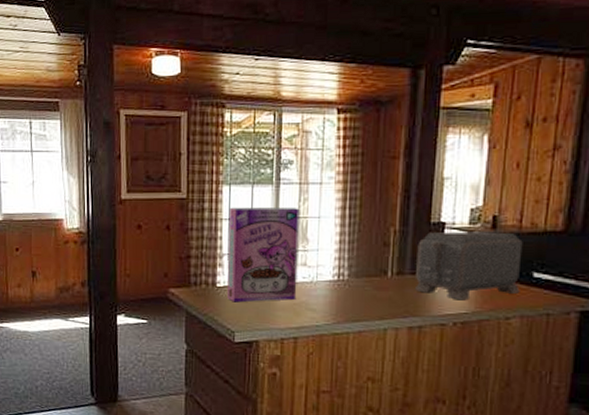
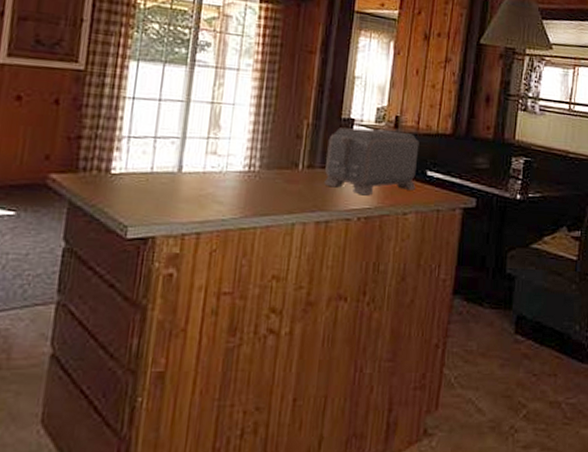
cereal box: present [227,207,300,303] -> none [123,85,214,192]

